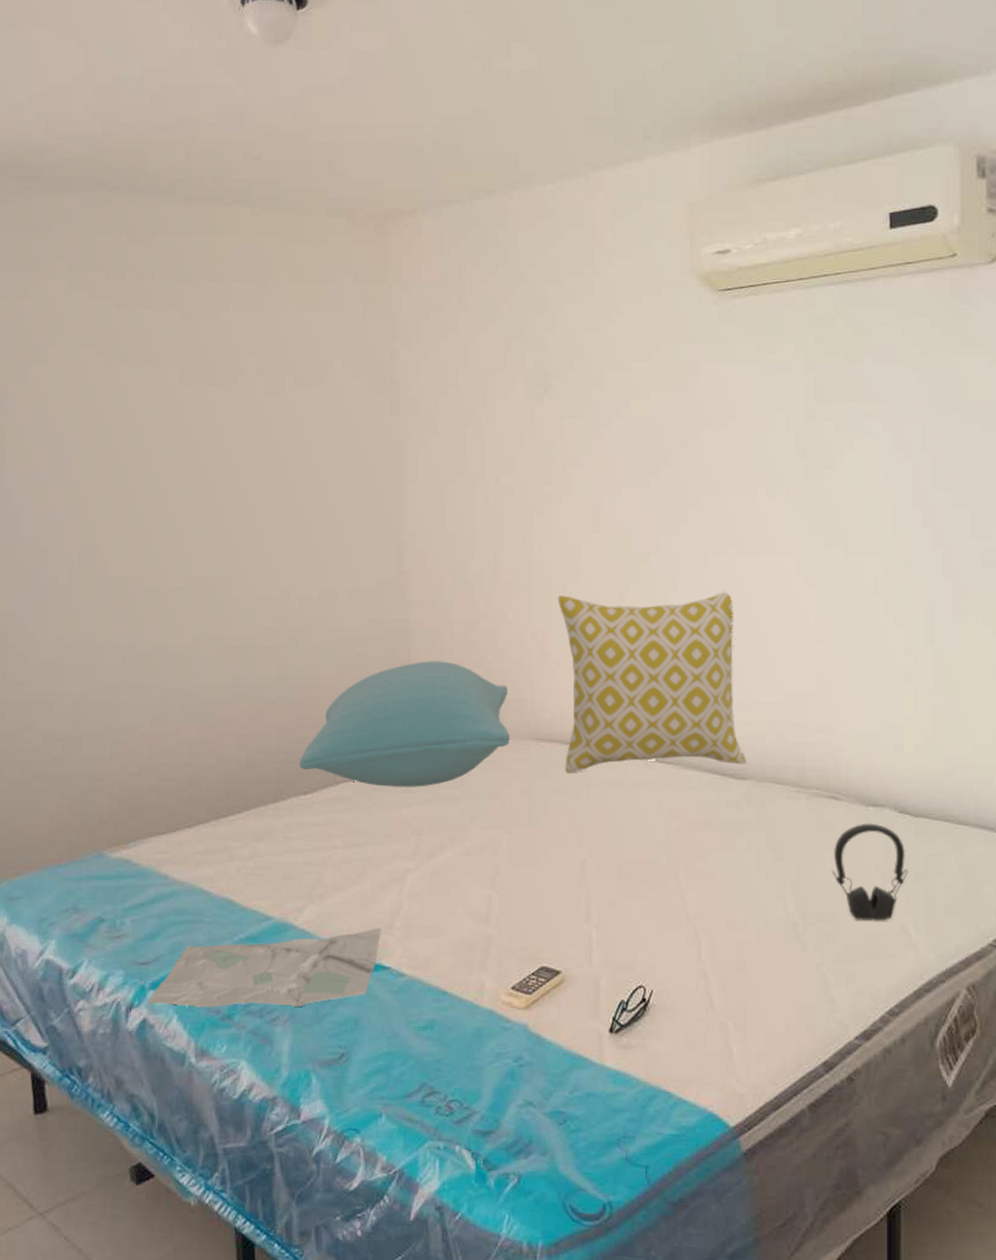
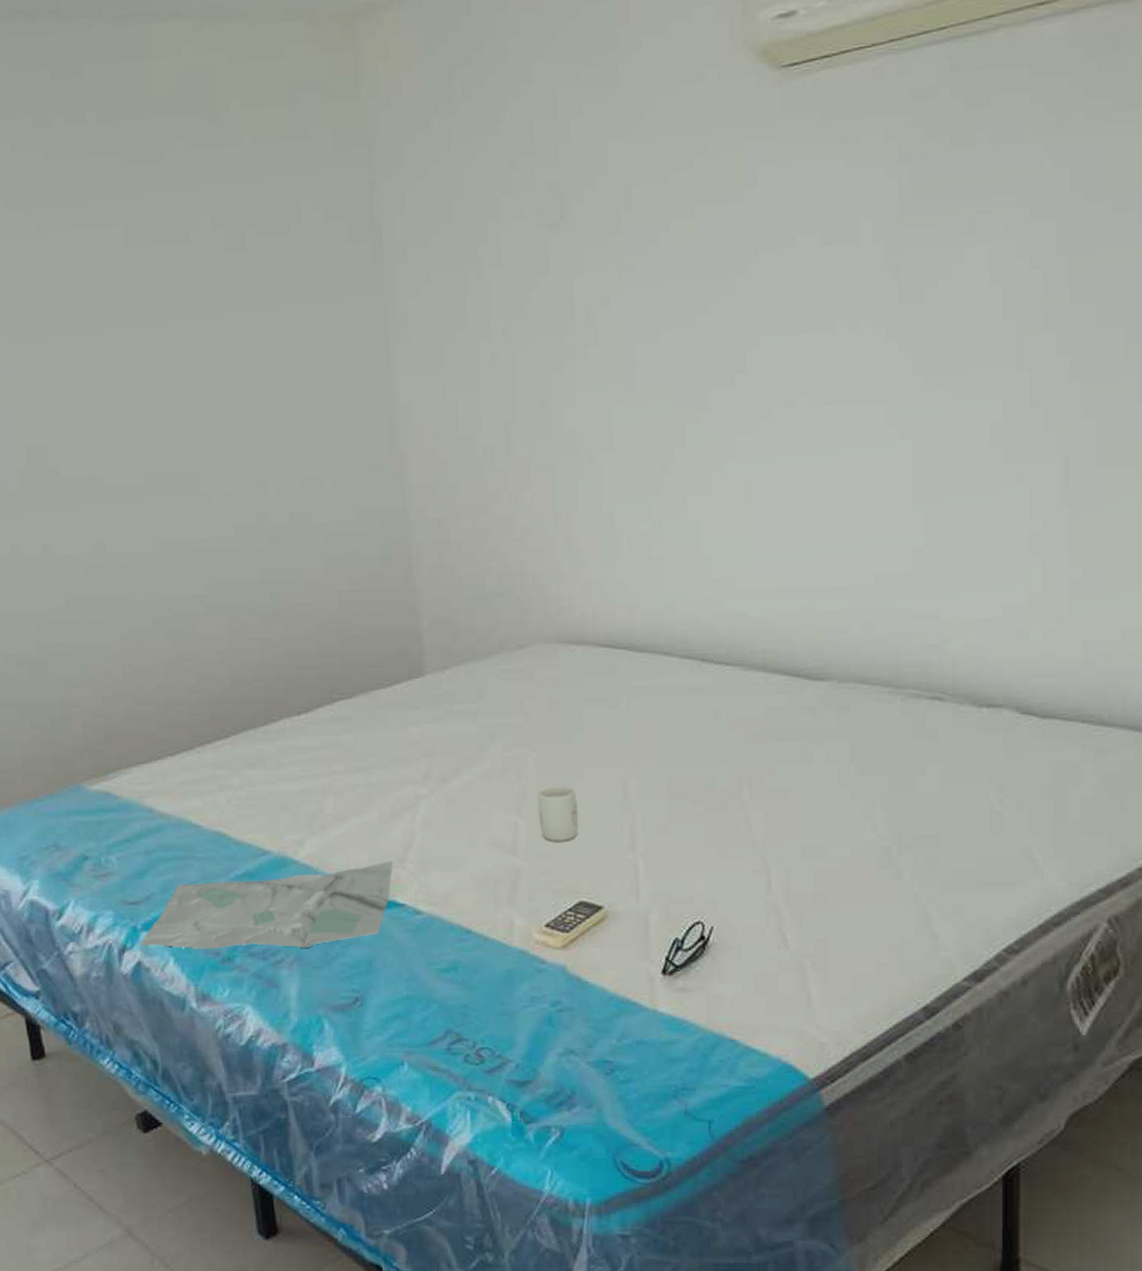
pillow: present [300,661,511,787] -> none [290,555,534,703]
mug: none [509,862,543,912] -> present [537,784,579,841]
pillow: present [558,590,746,773] -> none [585,451,825,681]
headphones: present [832,823,909,921] -> none [934,727,1034,843]

